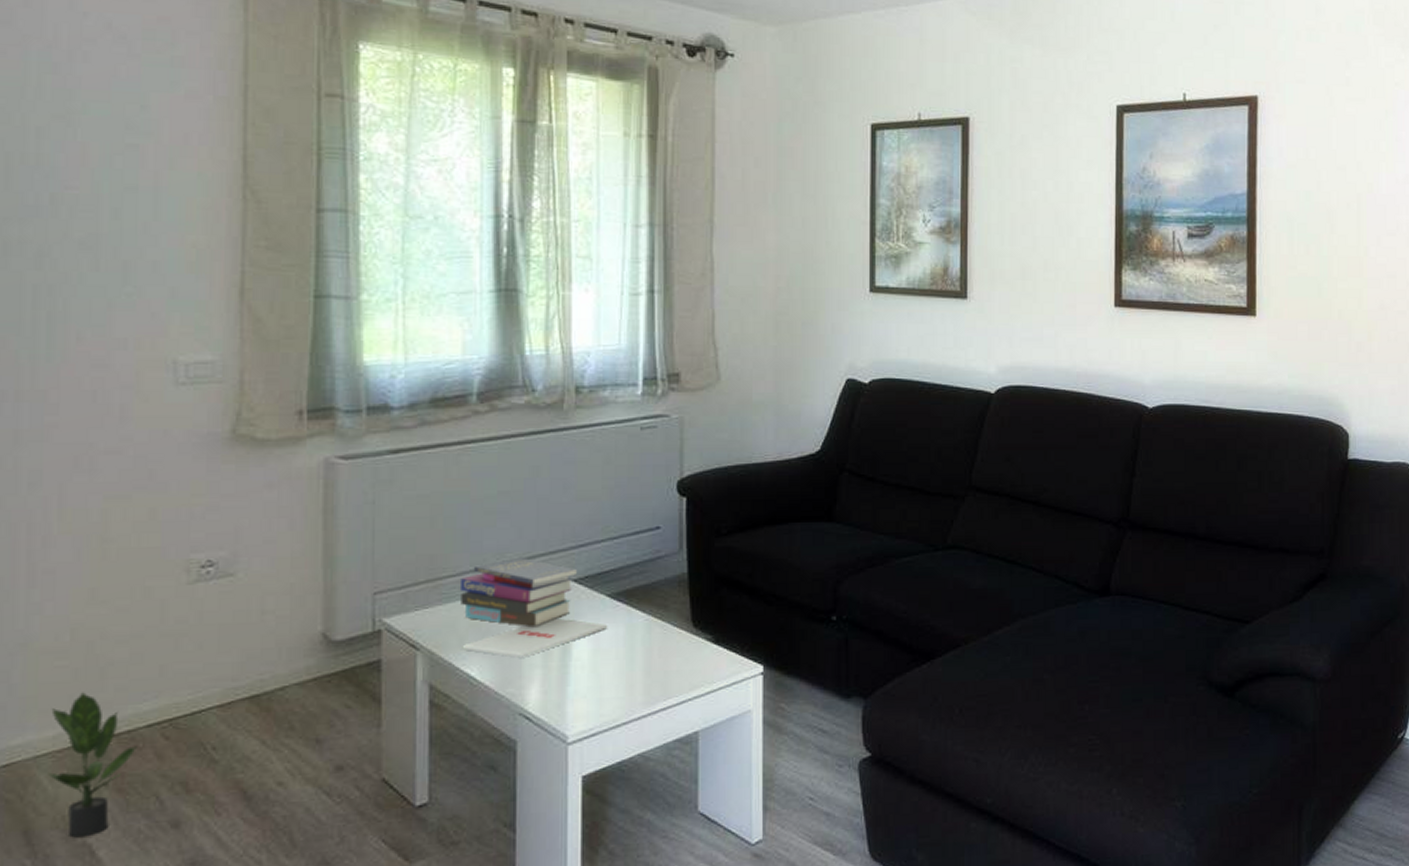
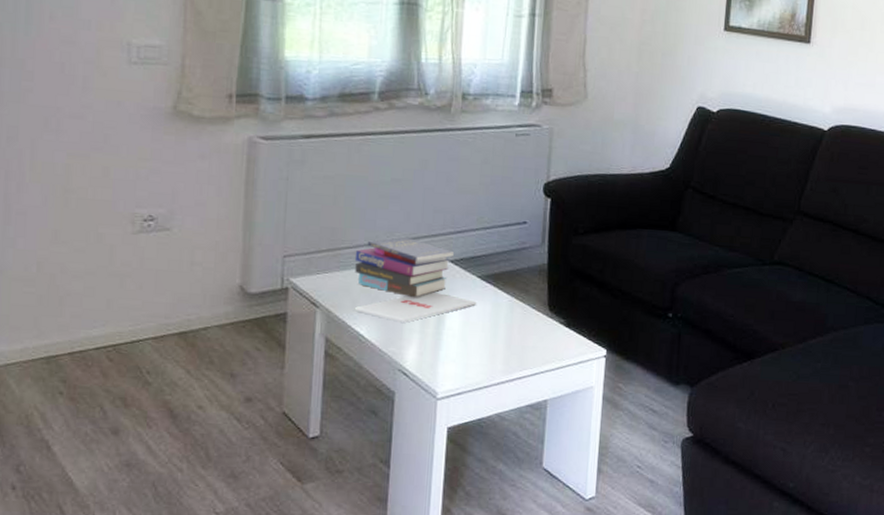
potted plant: present [48,692,137,838] -> none [15,315,87,434]

